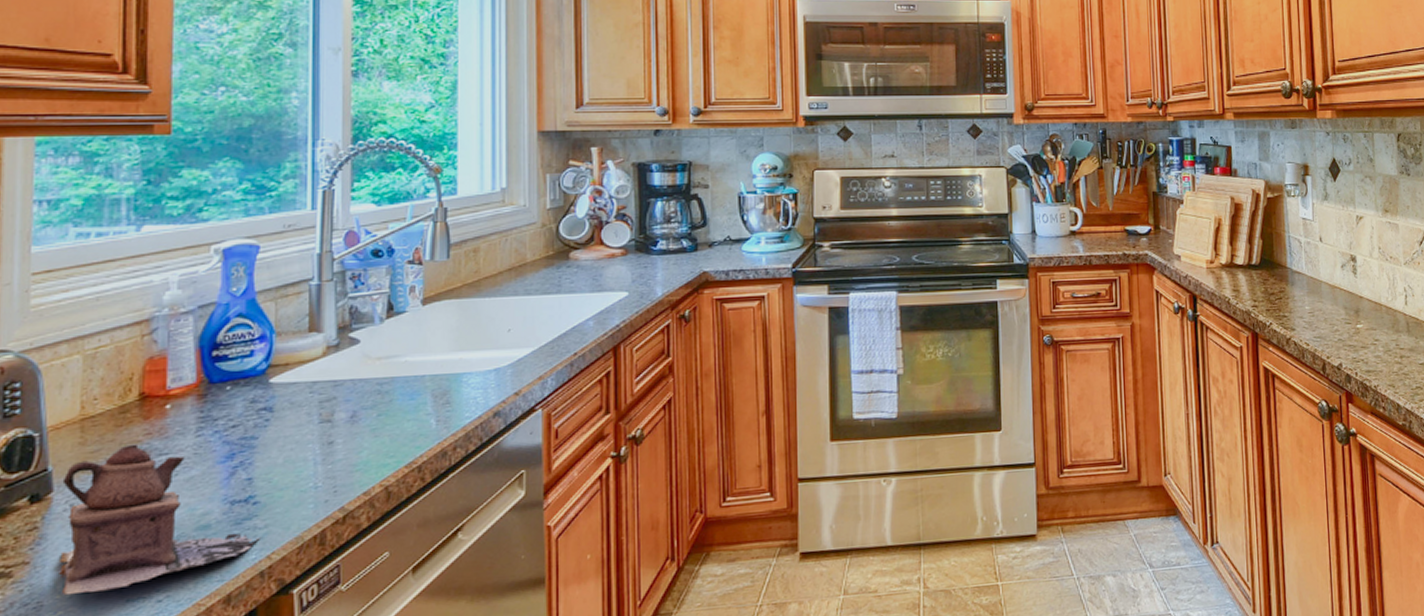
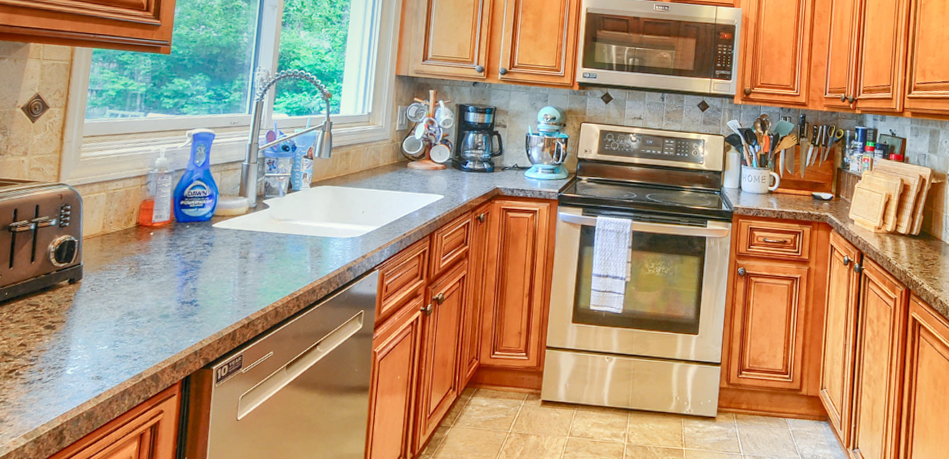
teapot: present [59,444,261,596] -> none [80,255,197,348]

